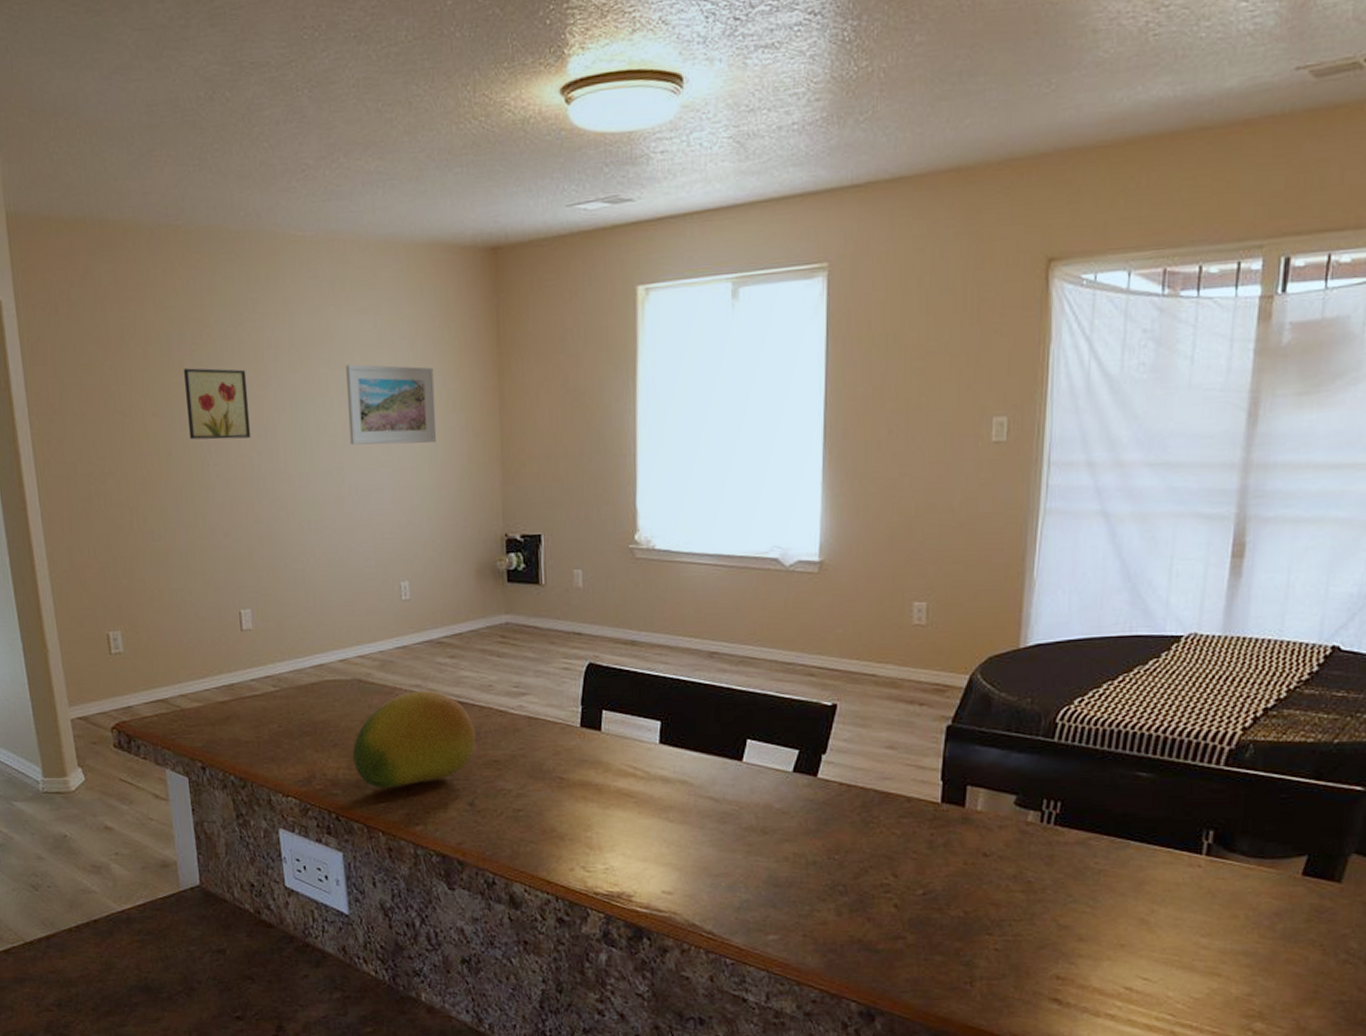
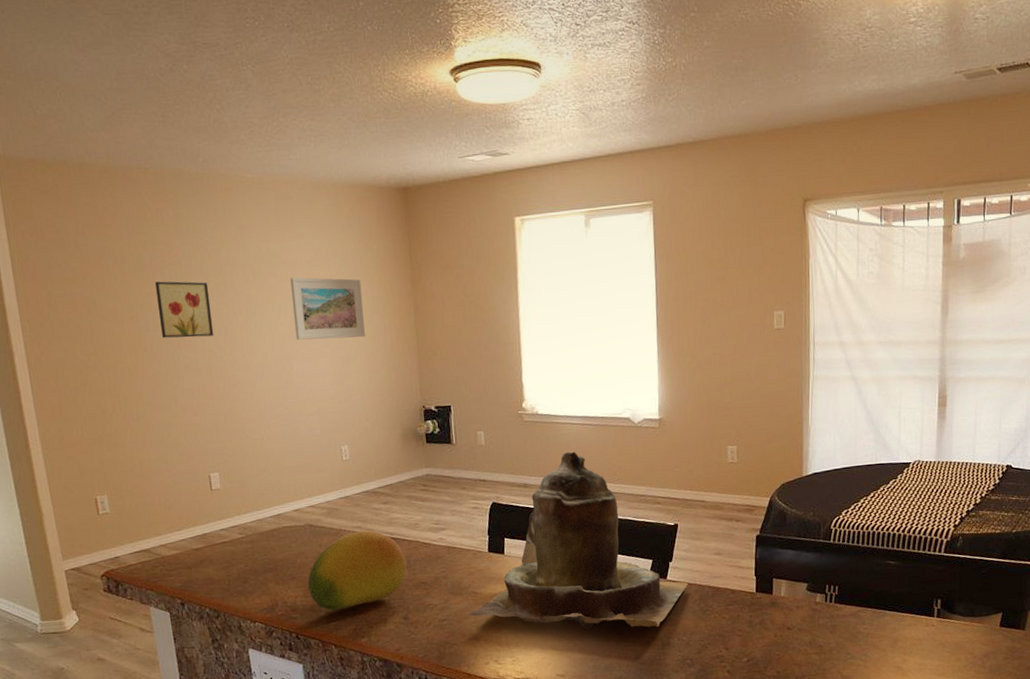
teapot: none [551,600,847,840] -> present [469,451,689,631]

